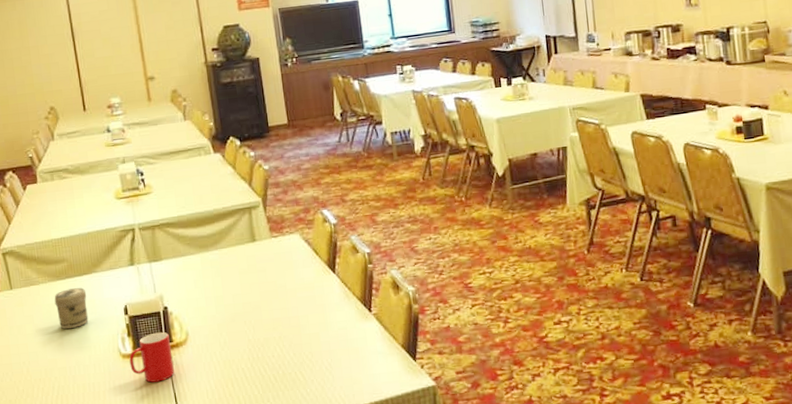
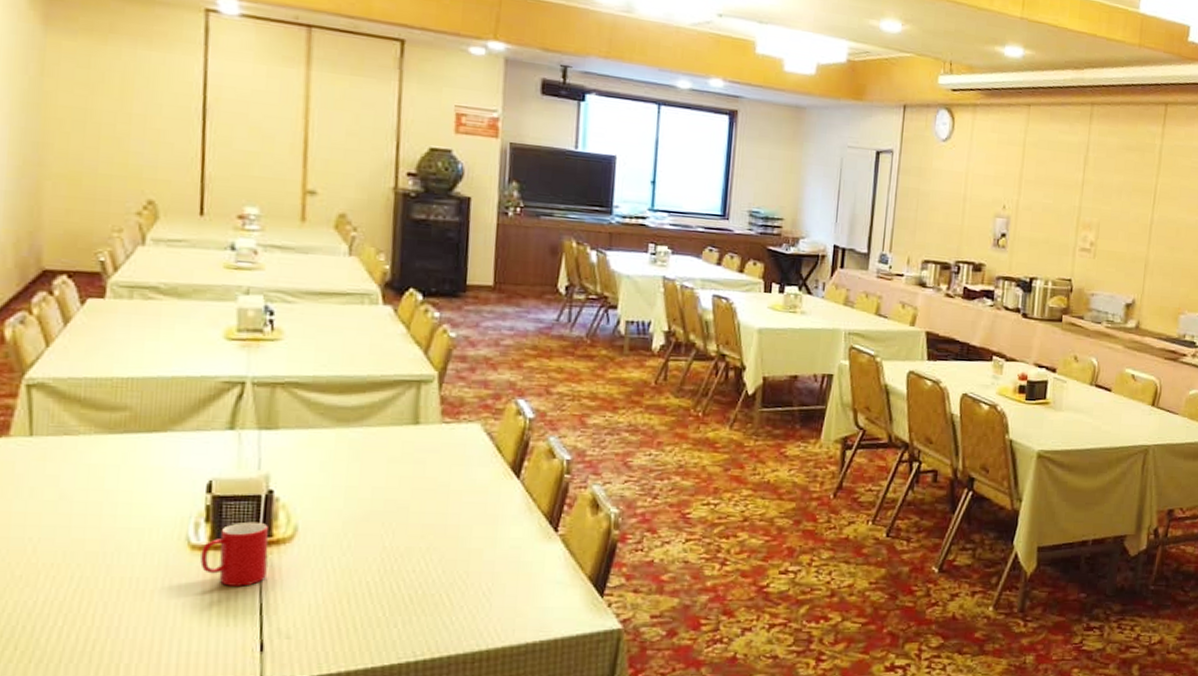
jar: present [54,288,89,330] -> none [98,447,153,502]

